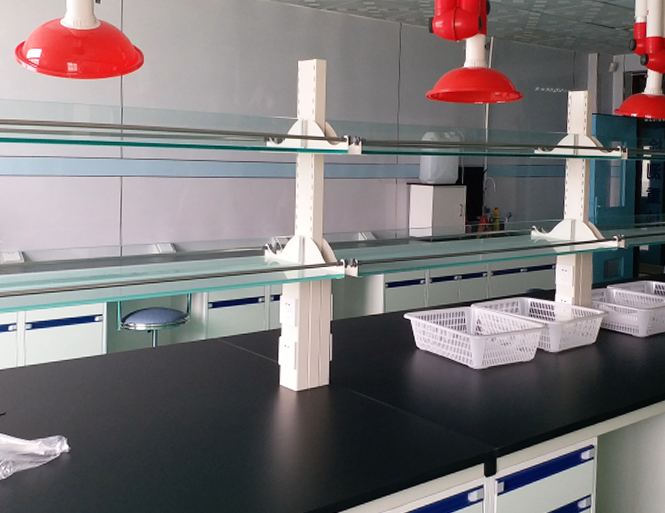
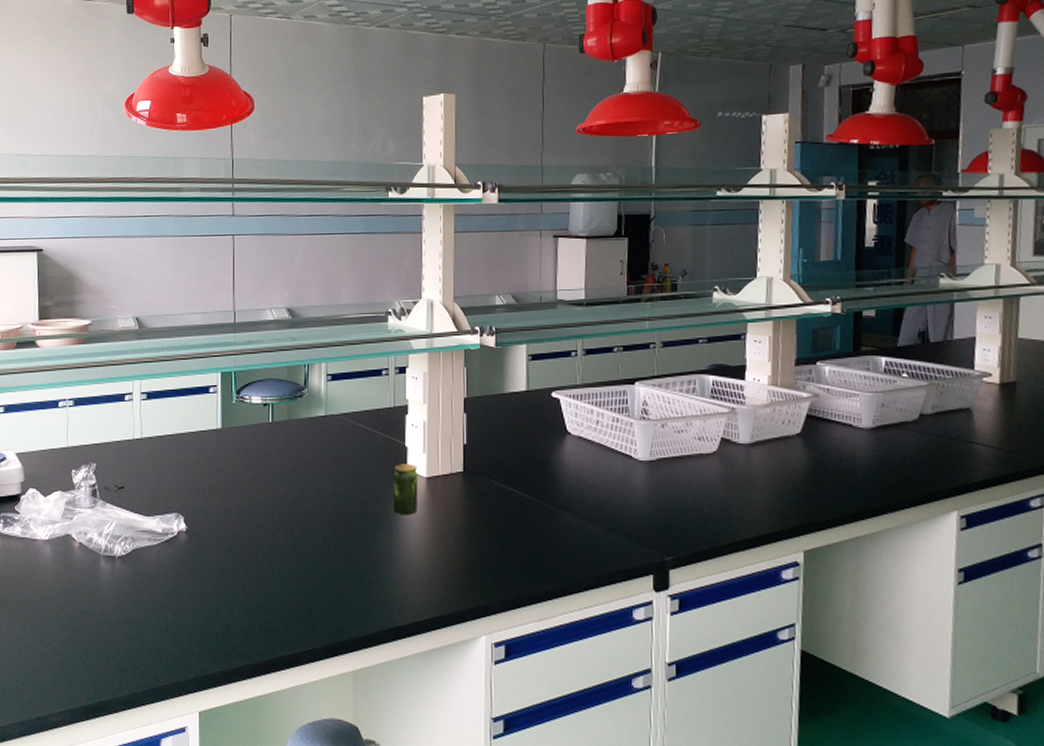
jar: none [267,380,290,425] -> present [393,464,418,515]

